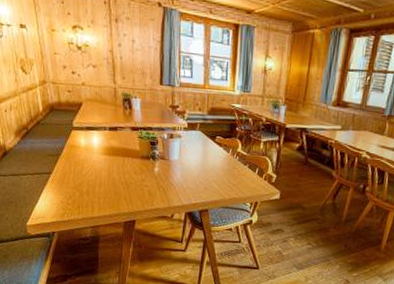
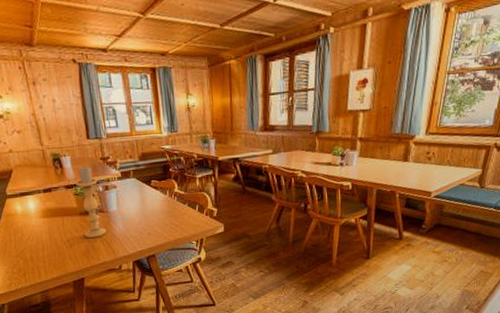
candle holder: none [141,111,164,184] -> present [75,166,106,239]

